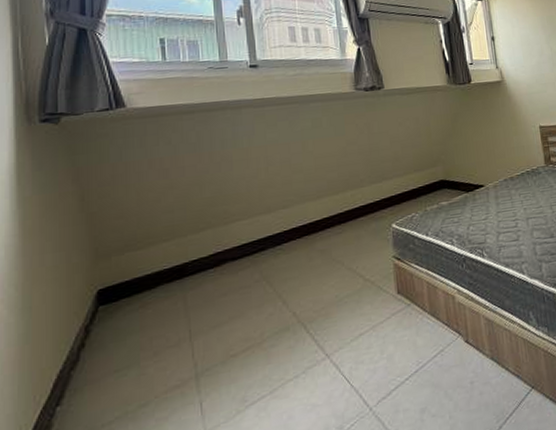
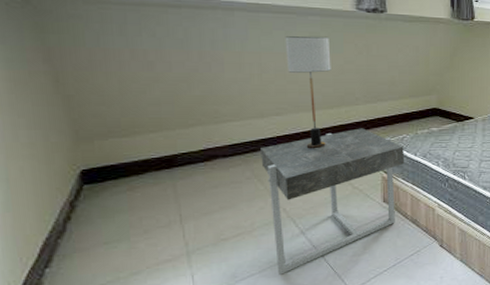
side table: none [269,211,417,394] -> present [261,128,405,275]
table lamp: none [289,120,335,241] -> present [285,36,331,149]

